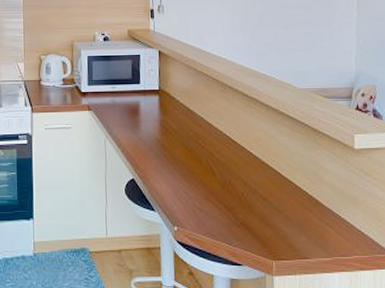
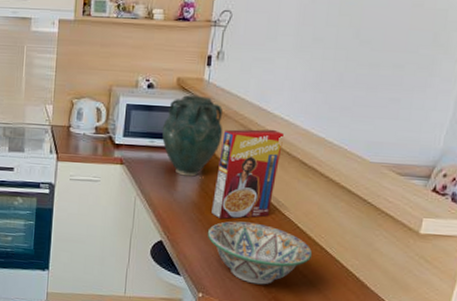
vase: none [120,44,173,116] -> present [162,95,223,177]
cereal box: none [173,67,225,153] -> present [211,129,284,220]
decorative bowl: none [173,153,268,212] -> present [207,221,313,285]

